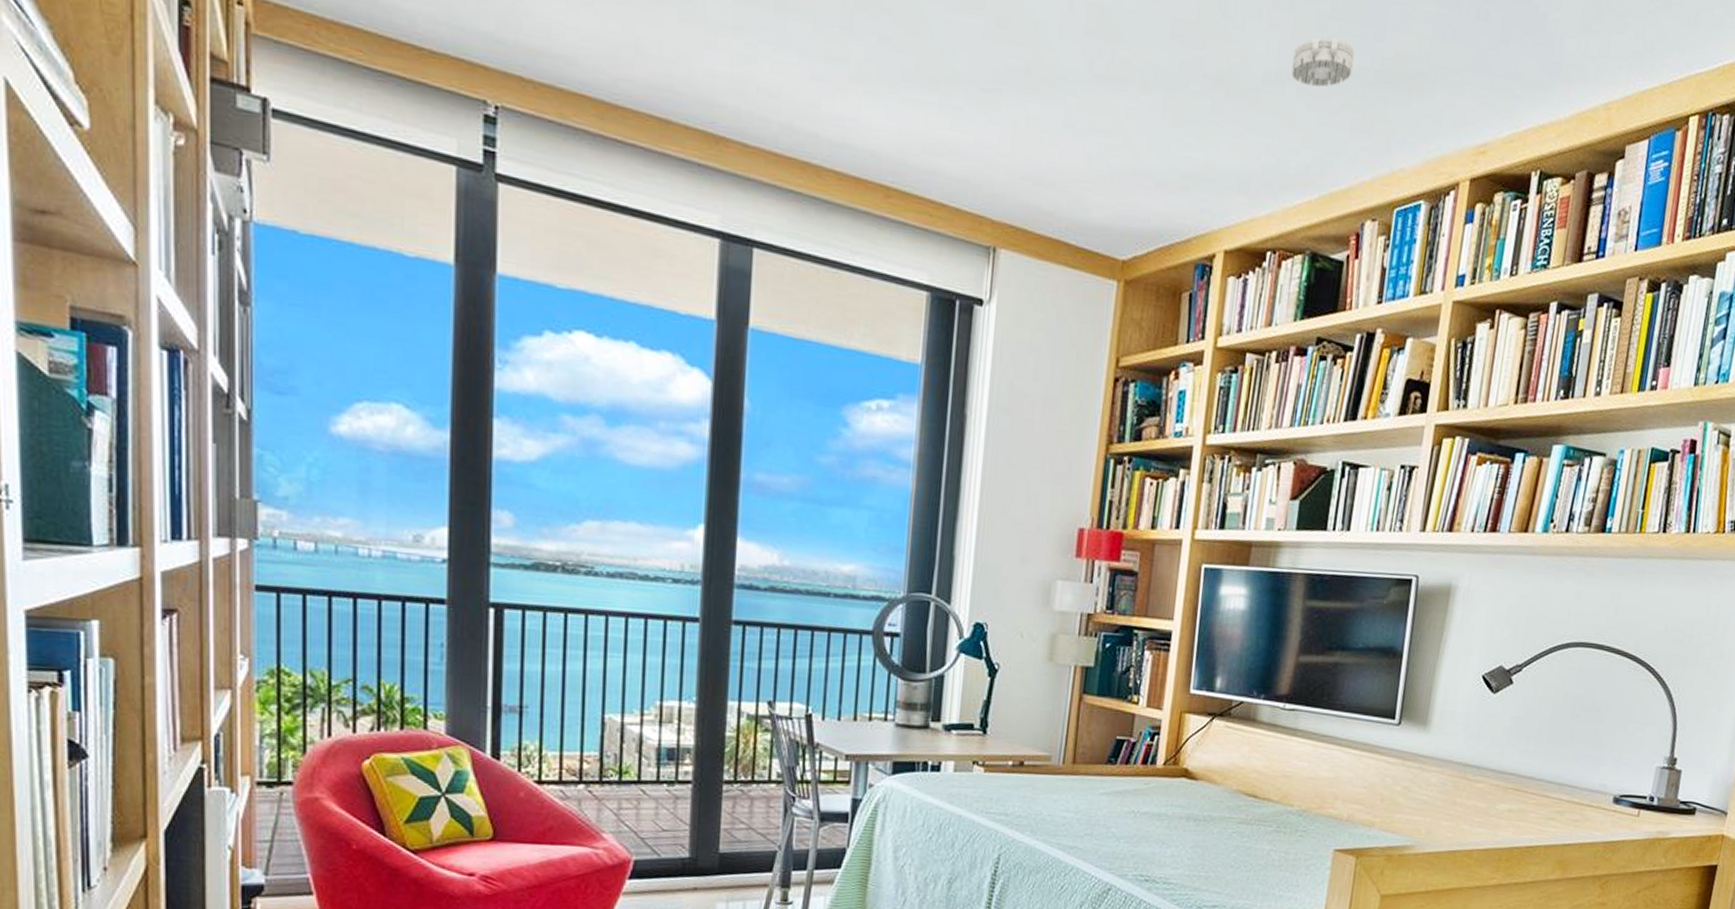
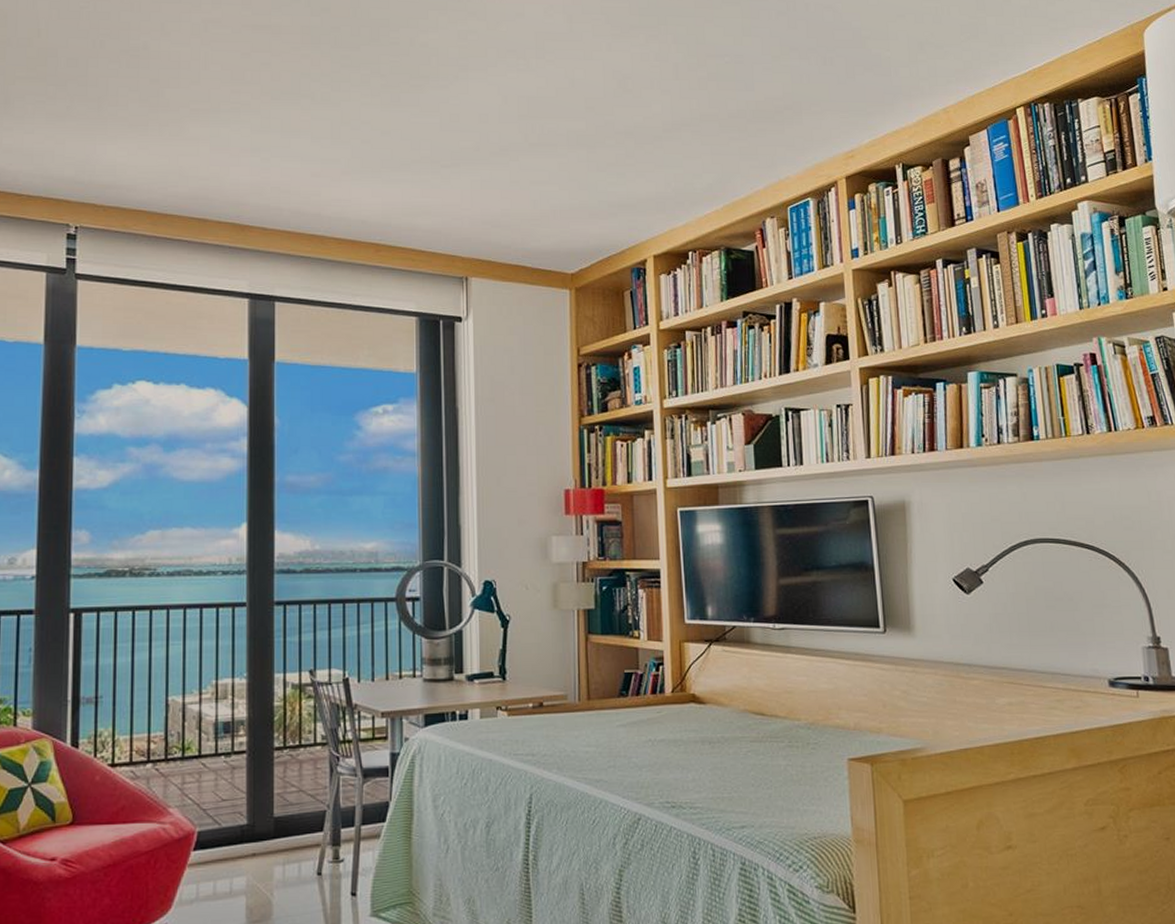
smoke detector: present [1291,37,1355,87] -> none [684,93,733,128]

